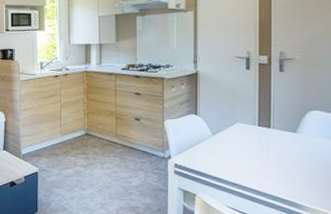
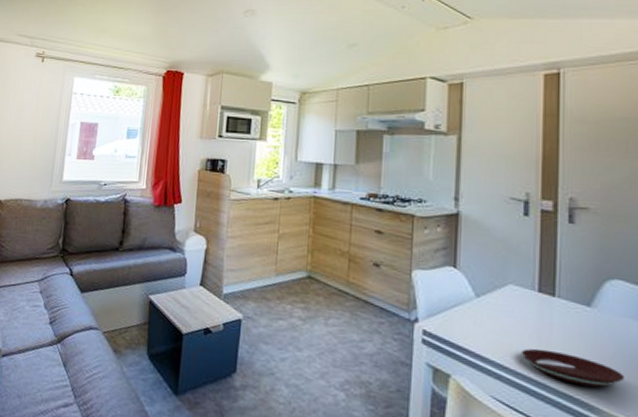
plate: none [246,167,321,190] -> present [521,348,625,388]

